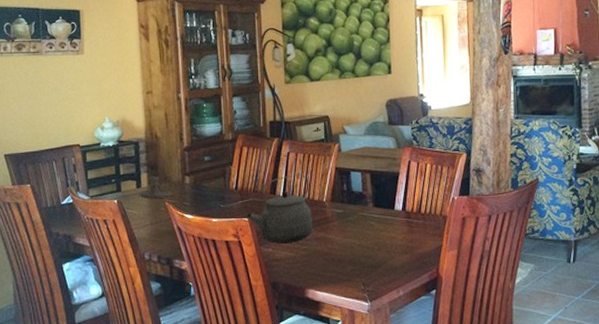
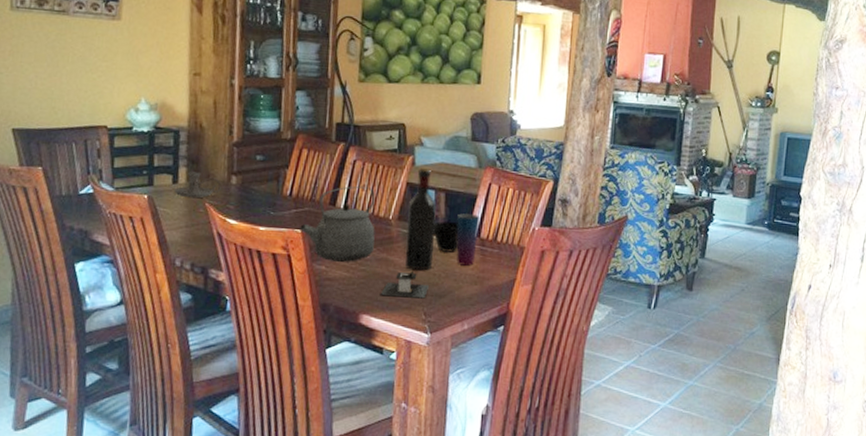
architectural model: none [323,247,364,271] -> present [381,272,429,299]
wine bottle: none [339,154,365,246] -> present [404,168,437,271]
cup: none [363,198,387,227] -> present [433,221,459,253]
cup: none [383,190,404,237] -> present [456,213,480,266]

